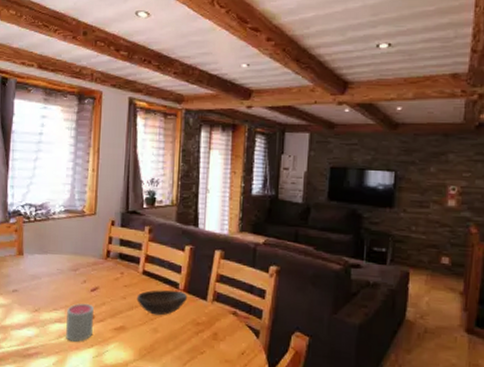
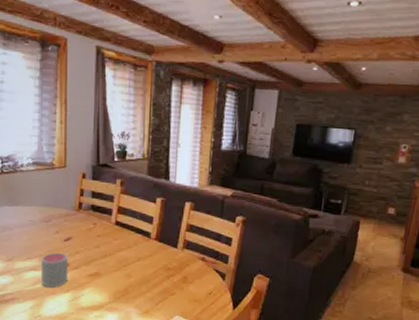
bowl: present [136,290,187,316] -> none [110,239,159,263]

